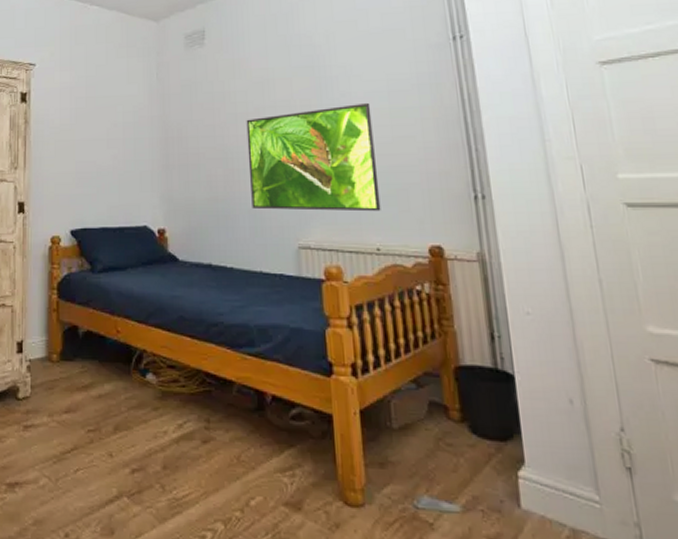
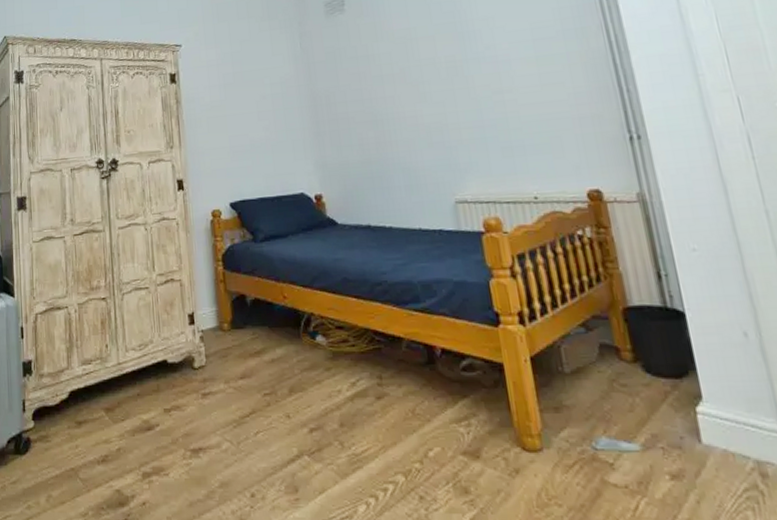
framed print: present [246,102,381,212] -> none [392,53,536,168]

